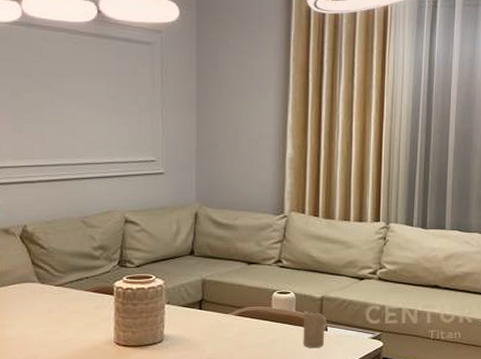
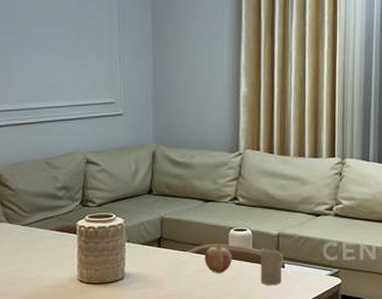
fruit: none [247,306,276,336] -> present [205,244,233,273]

